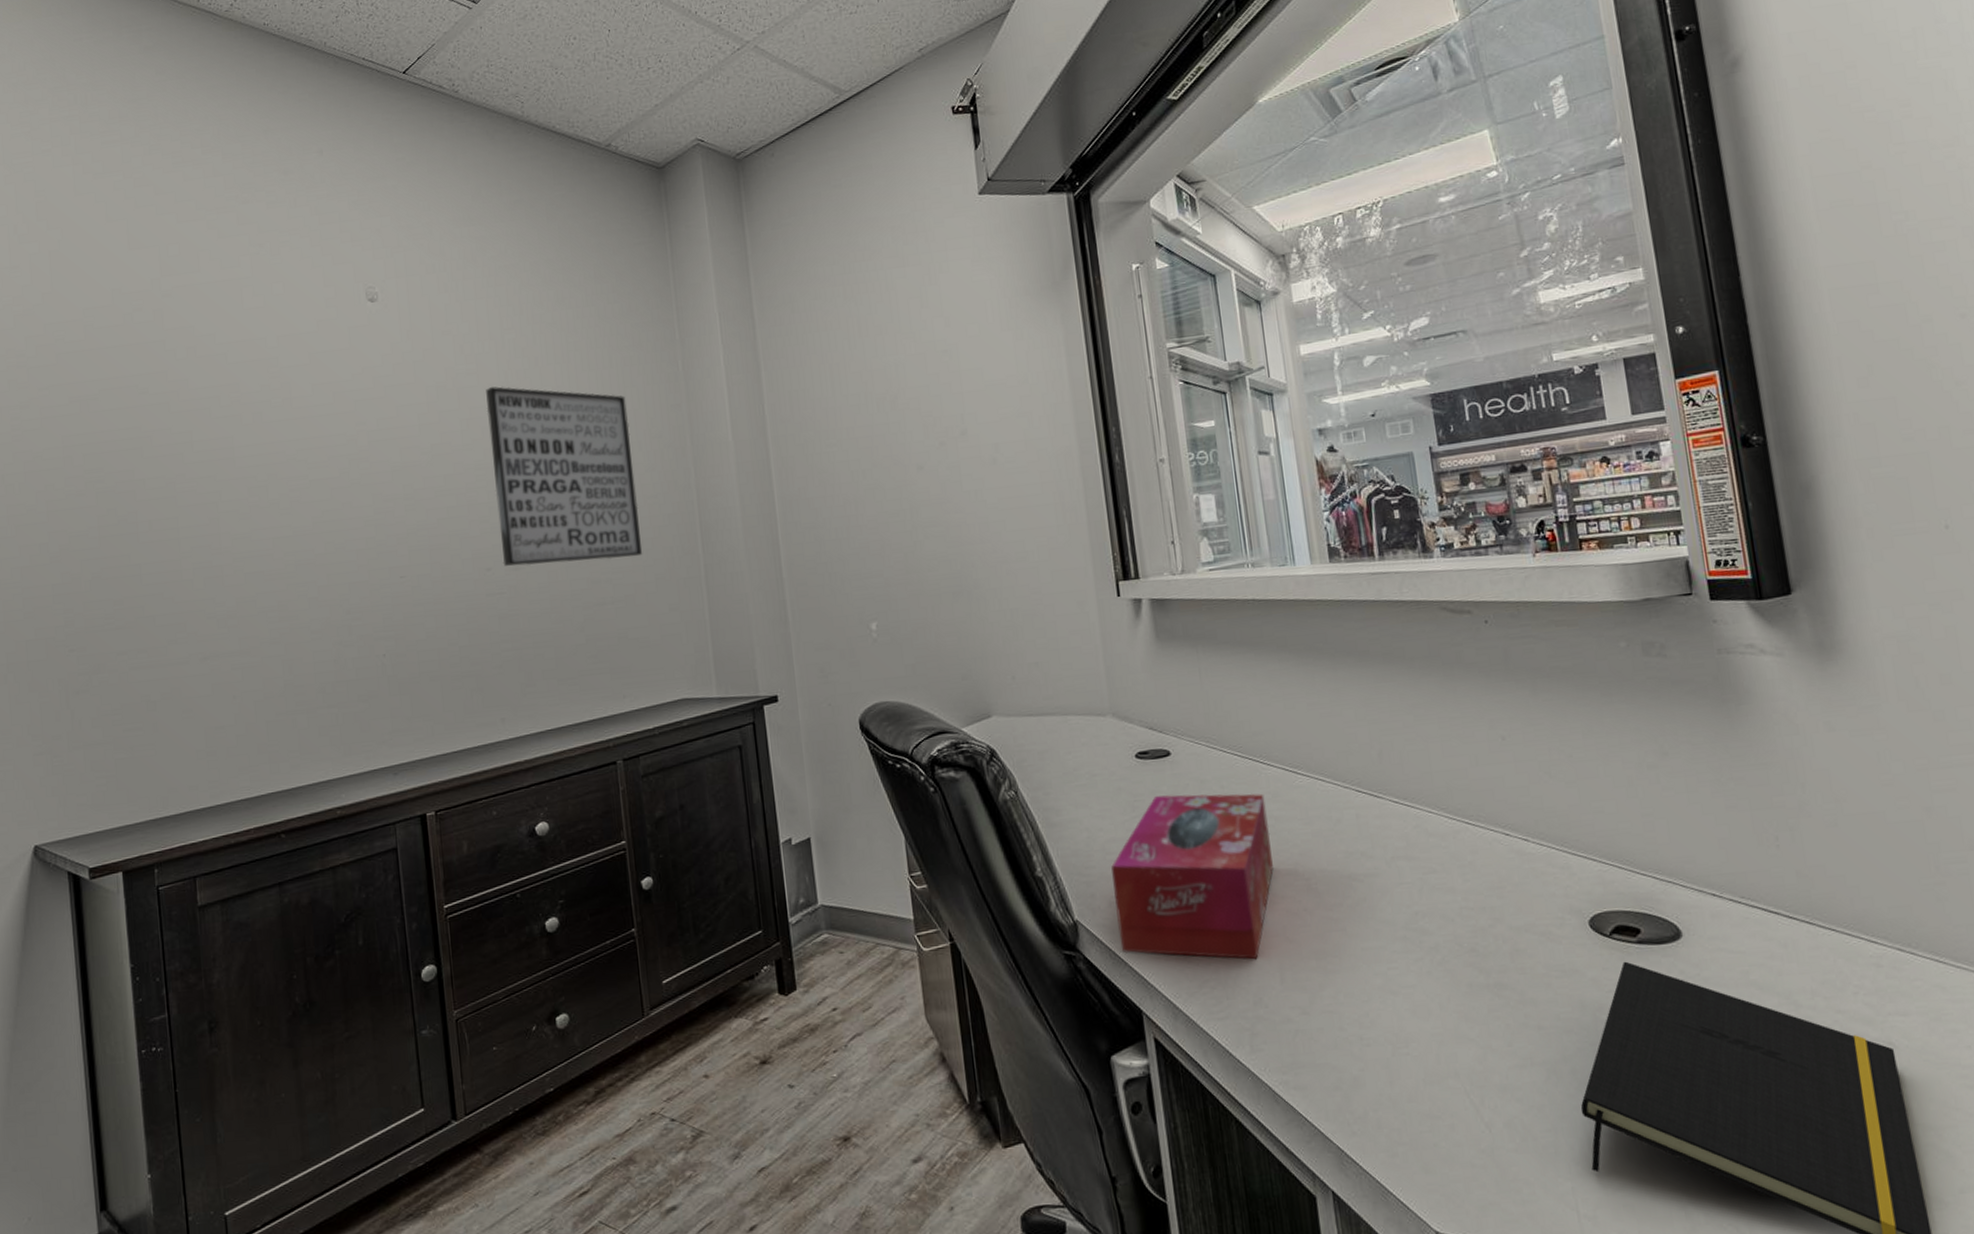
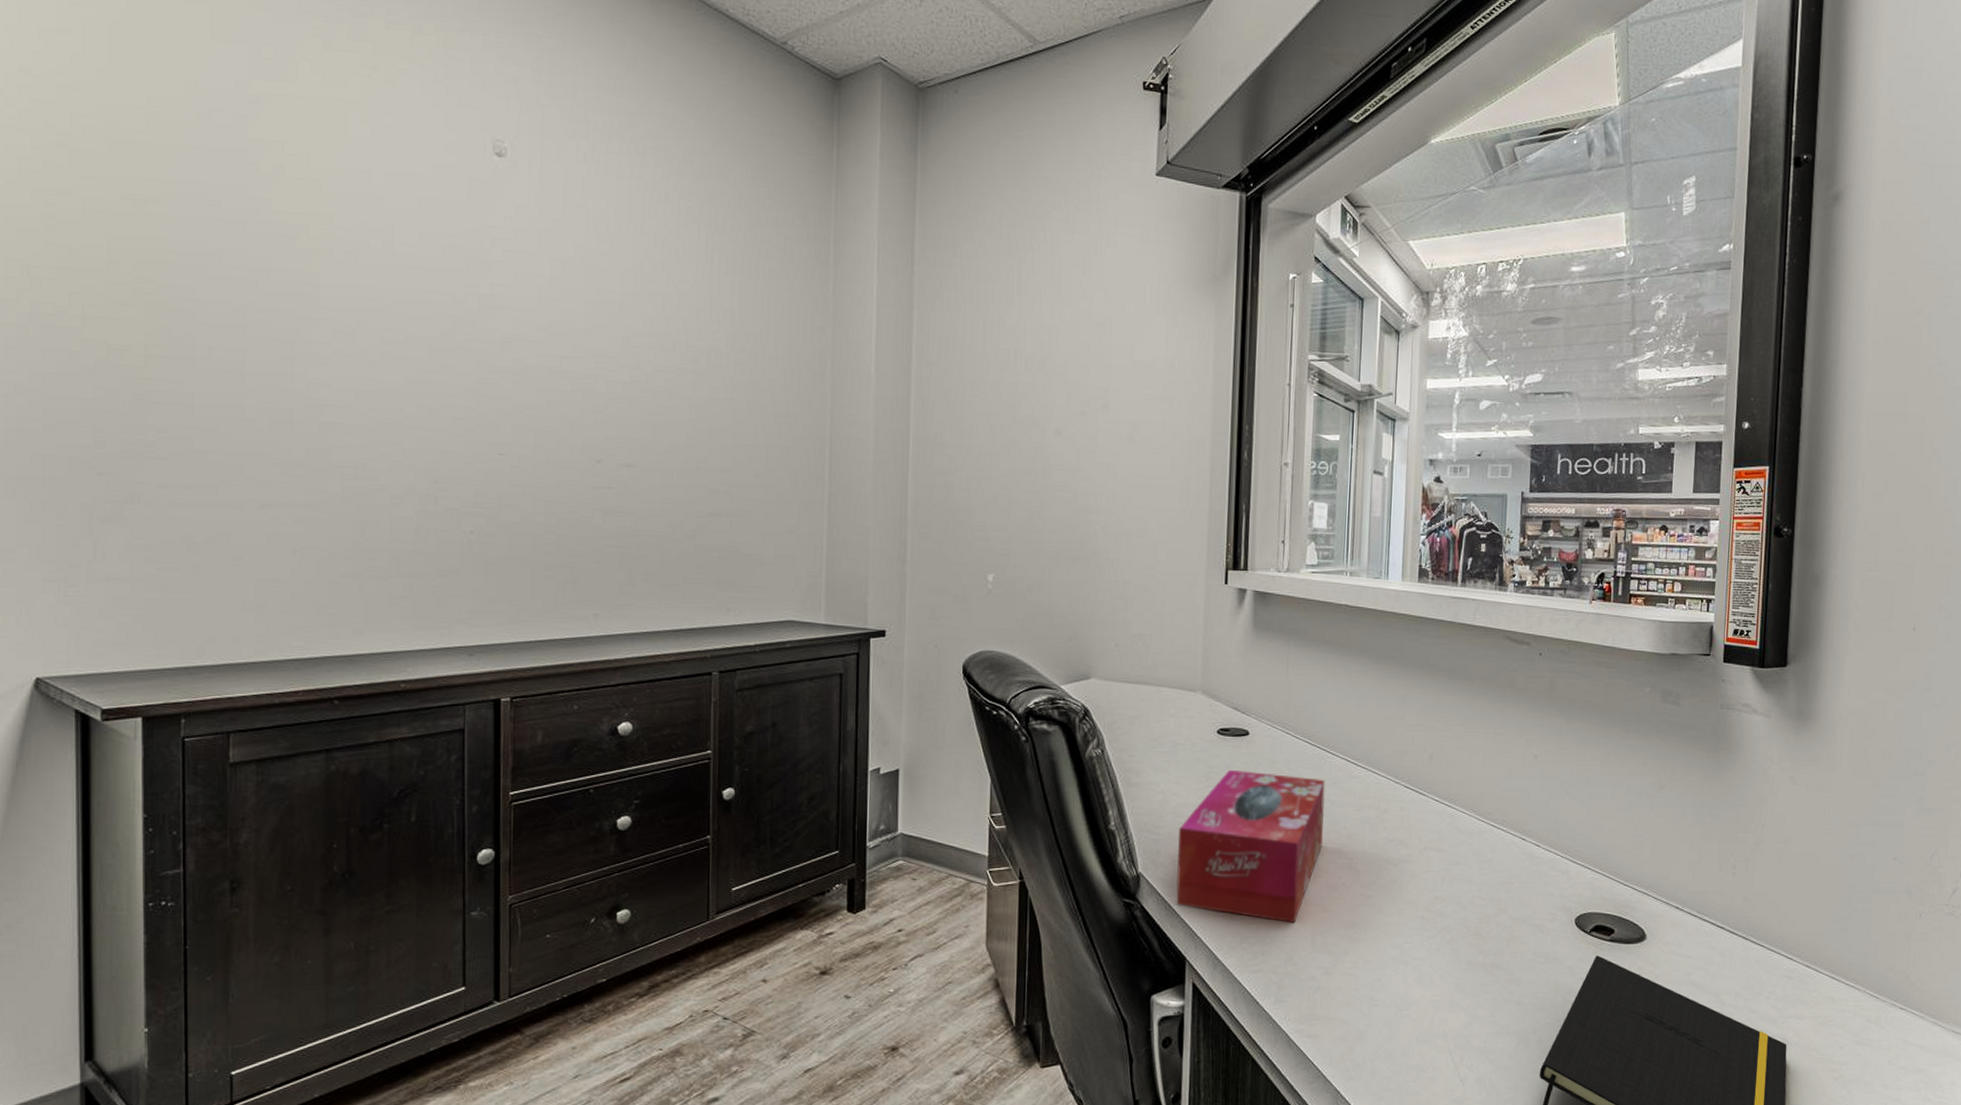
wall art: present [486,386,643,567] -> none [615,273,769,473]

